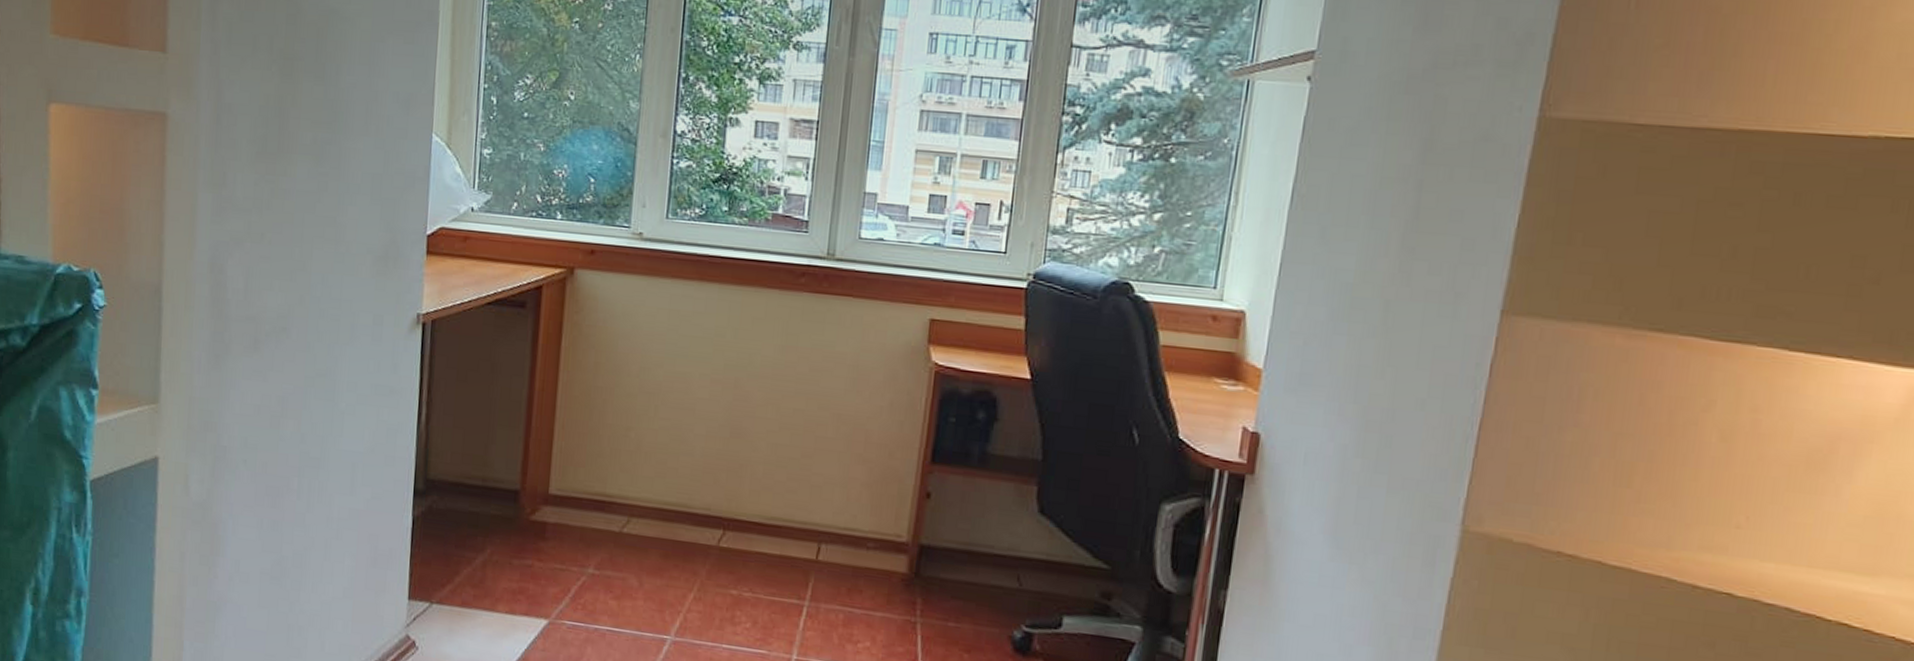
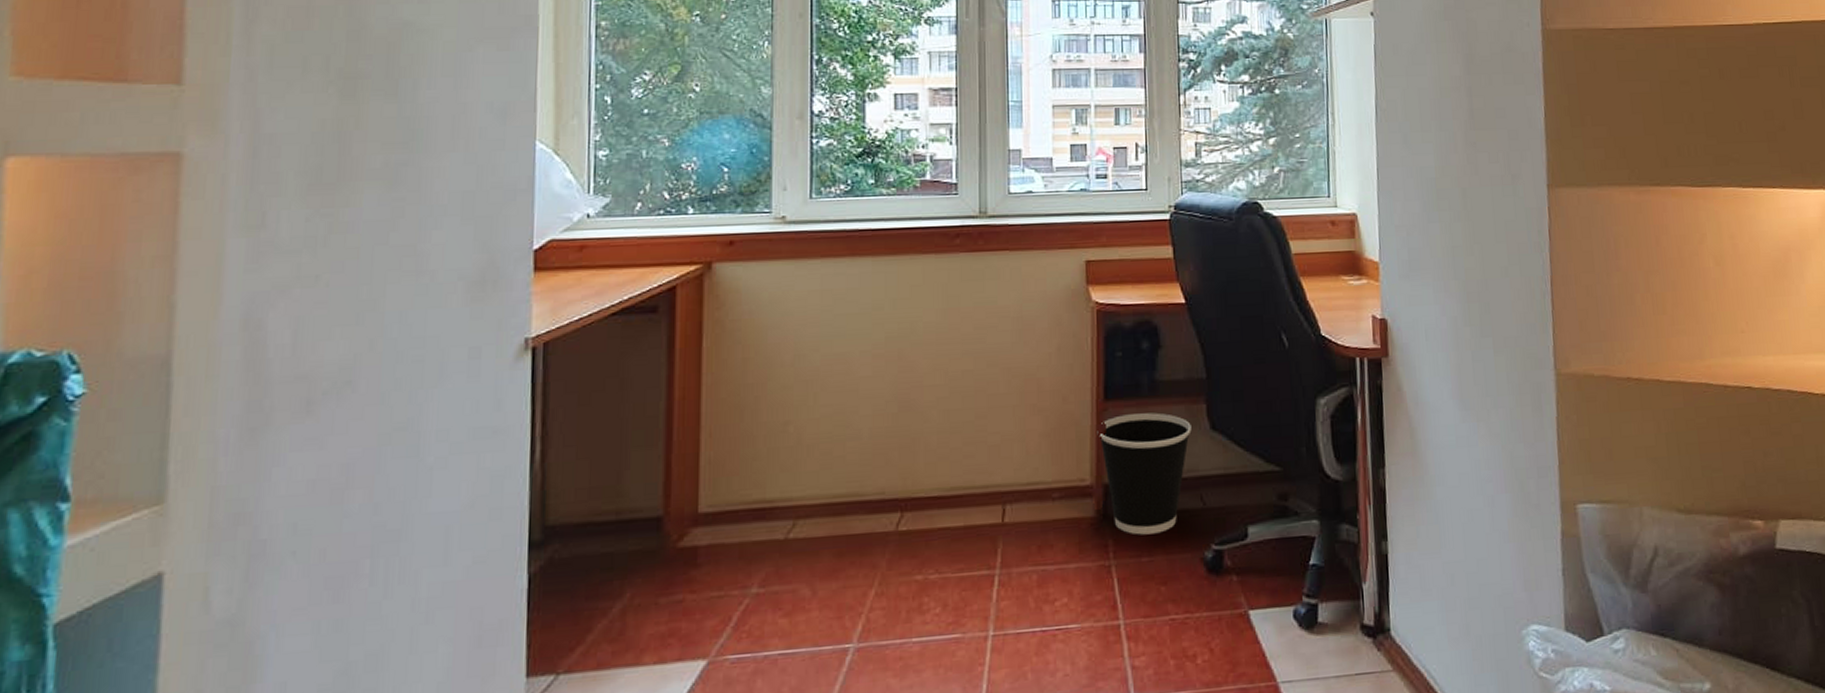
wastebasket: none [919,480,1019,603] -> present [1097,412,1192,535]

